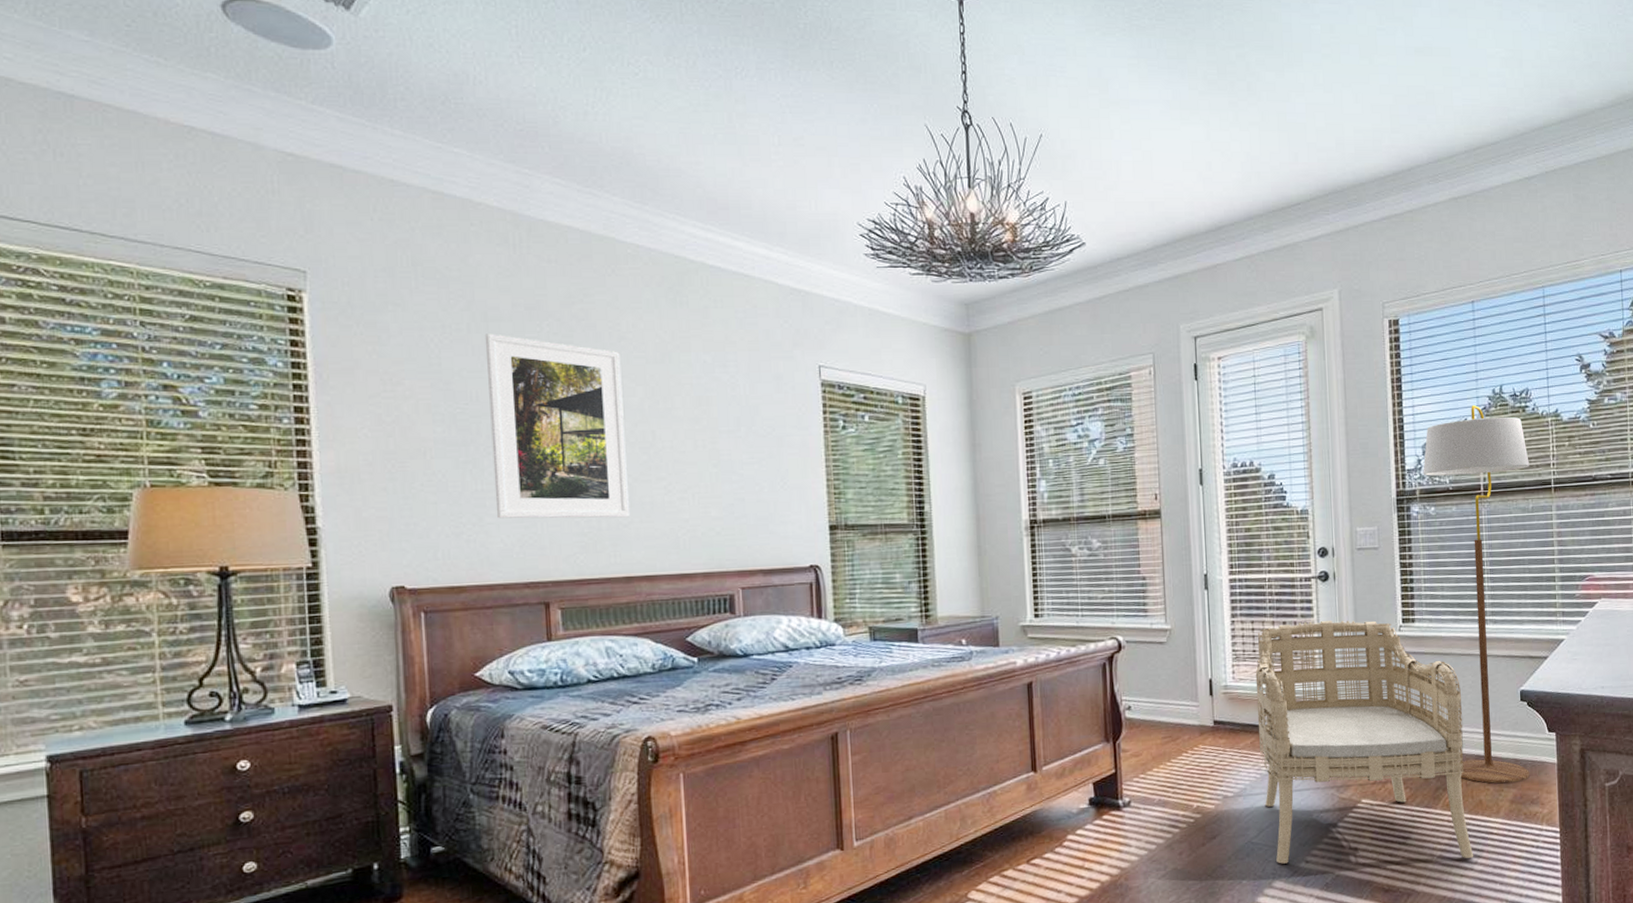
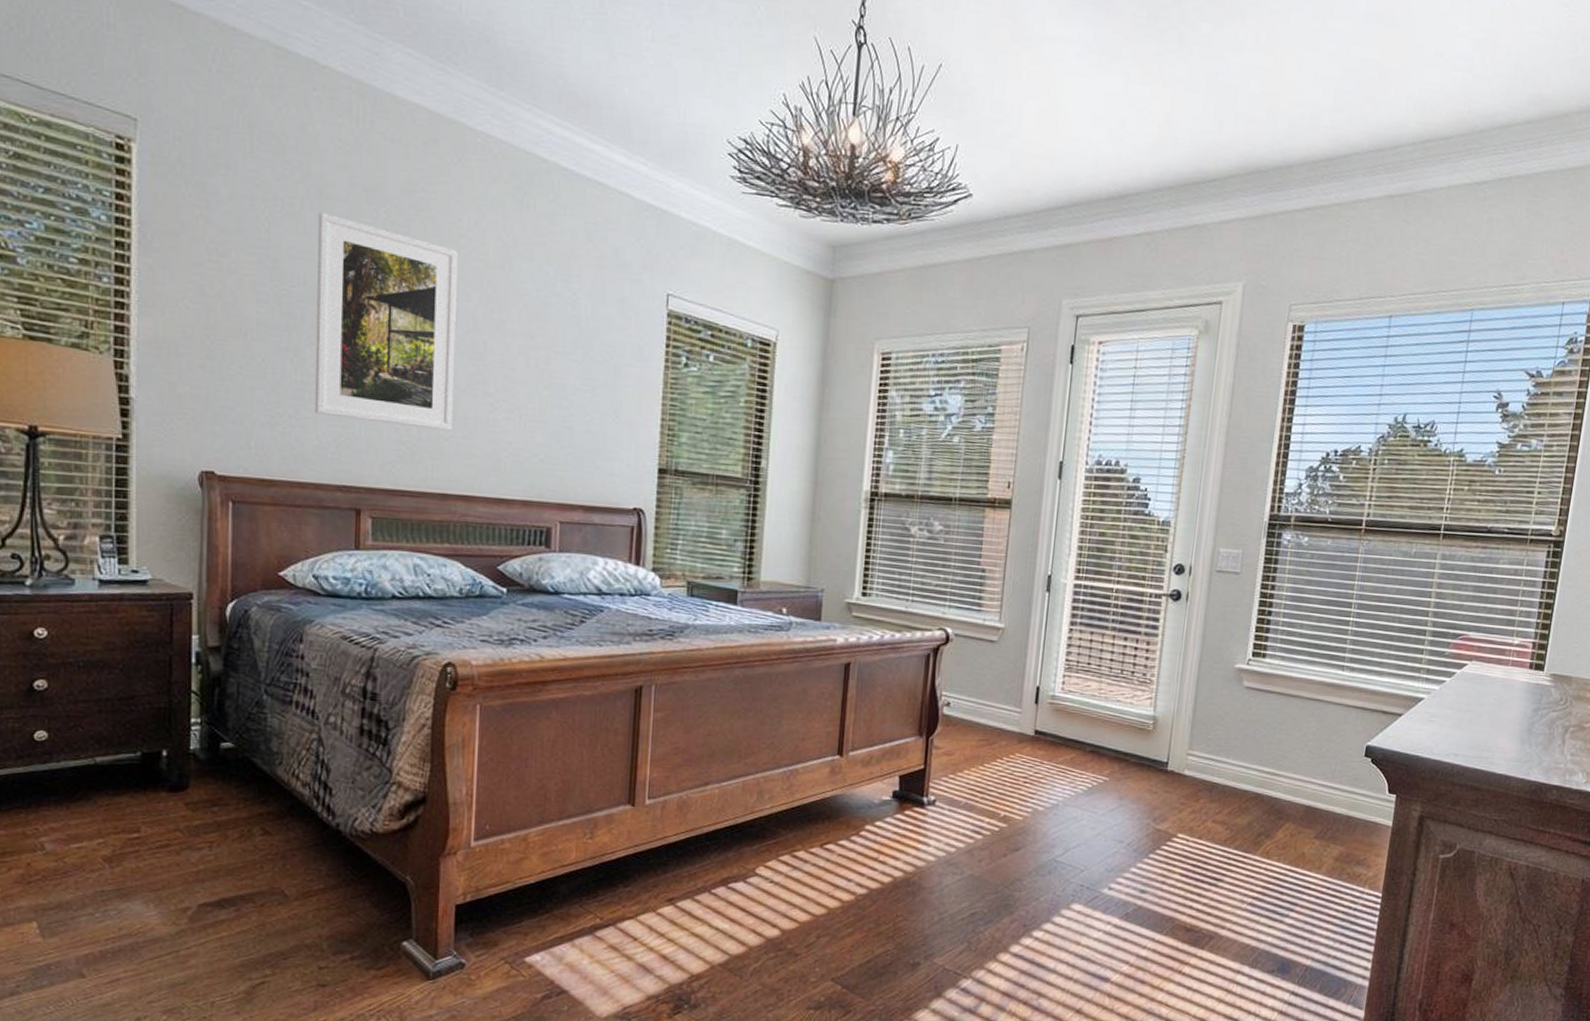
armchair: present [1255,620,1474,864] -> none [1076,640,1303,910]
floor lamp: present [1423,404,1531,784] -> none [1286,431,1421,840]

